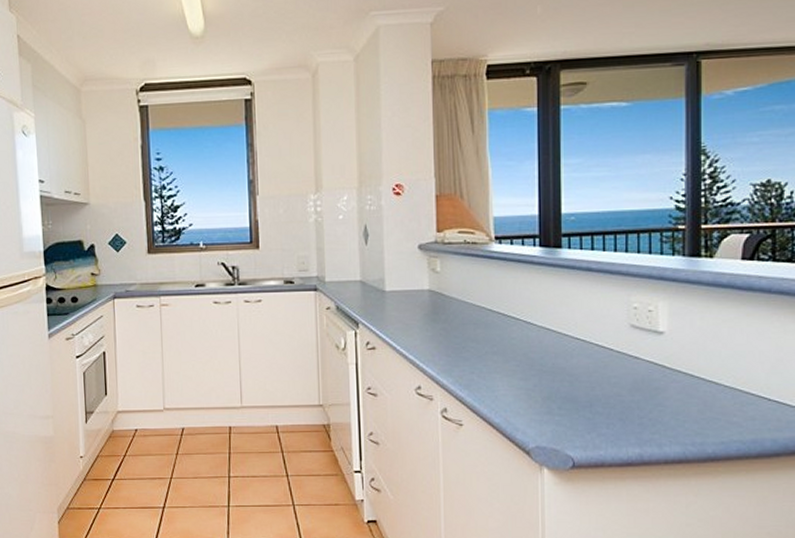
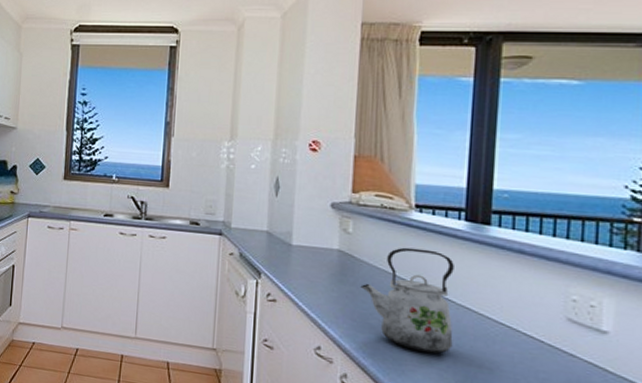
kettle: none [452,278,537,377] -> present [360,247,454,354]

